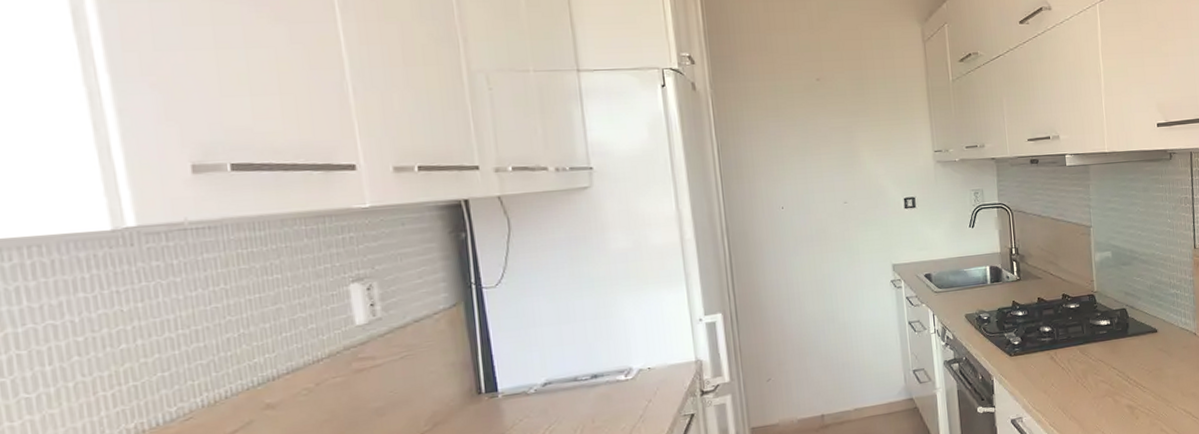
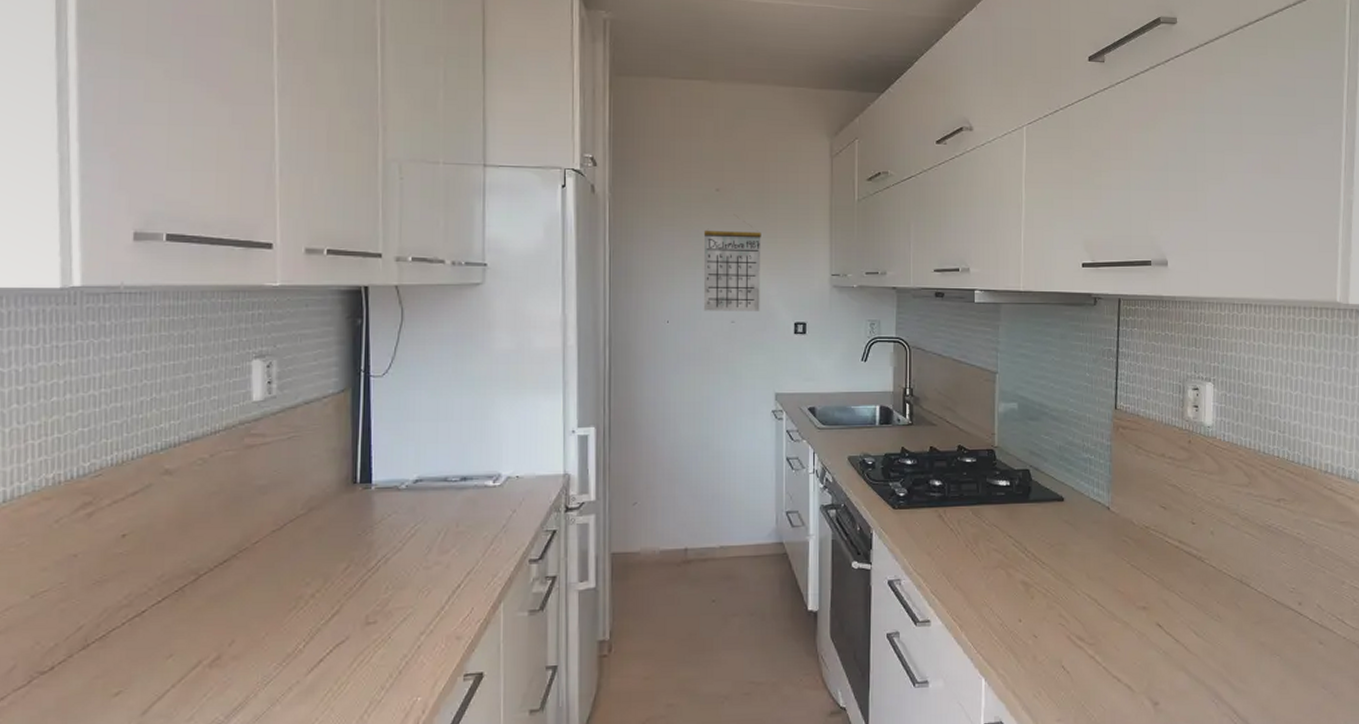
calendar: none [808,104,870,195] -> present [703,217,761,311]

